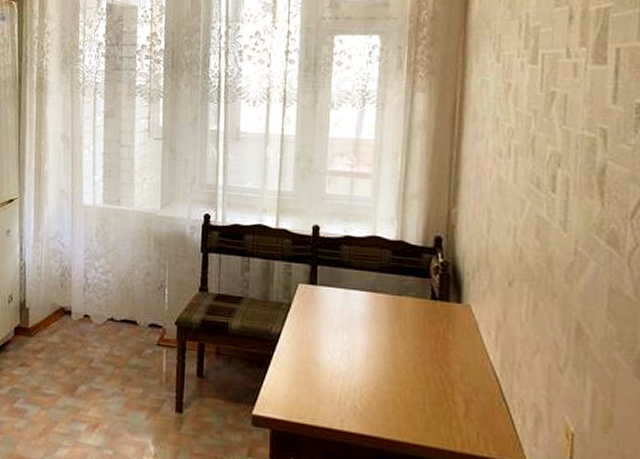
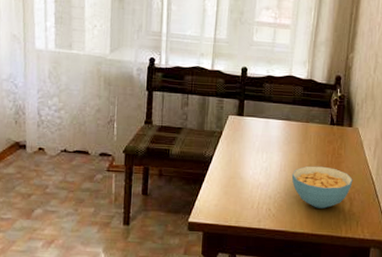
cereal bowl: none [382,352,467,411] -> present [291,166,353,209]

